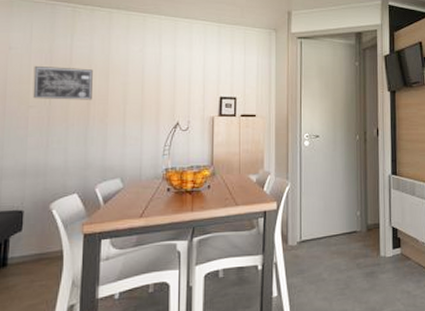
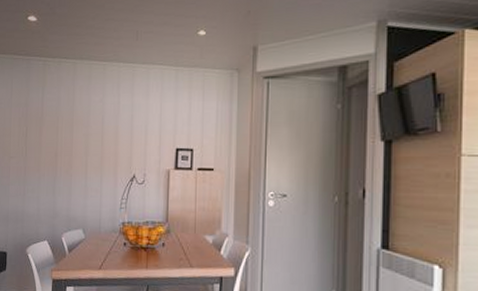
wall art: present [33,65,93,100] -> none [13,119,60,151]

